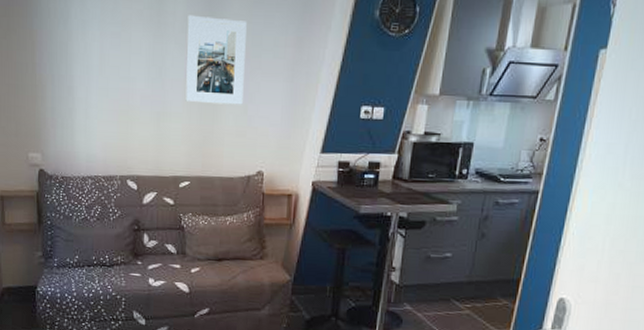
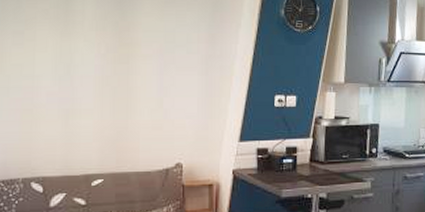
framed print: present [185,15,247,105] -> none [96,14,159,99]

